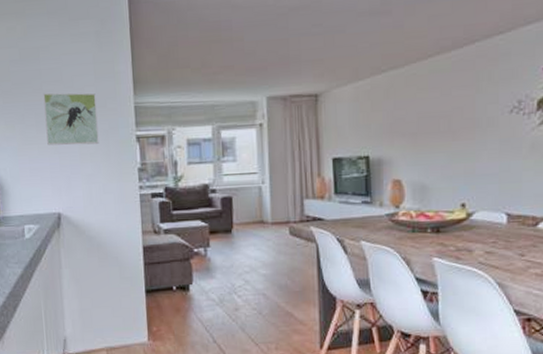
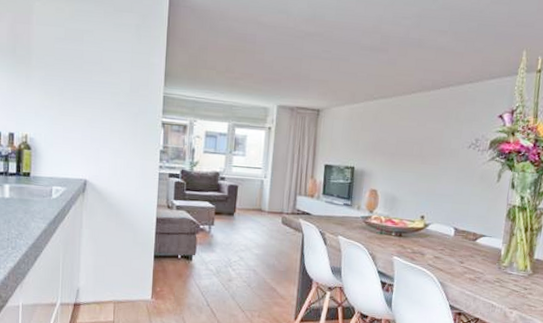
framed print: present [43,93,99,146] -> none [82,72,130,124]

